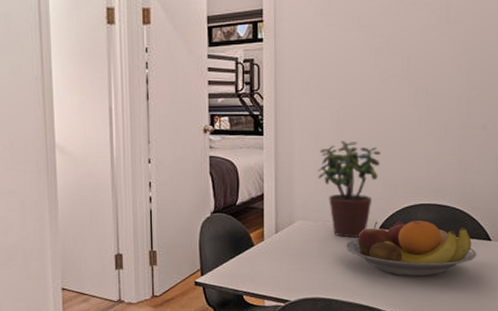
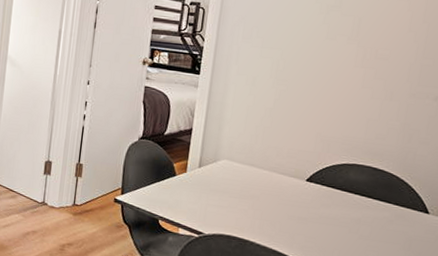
potted plant: present [317,141,381,238] -> none [248,90,318,186]
fruit bowl: present [345,220,477,277] -> none [268,173,411,237]

